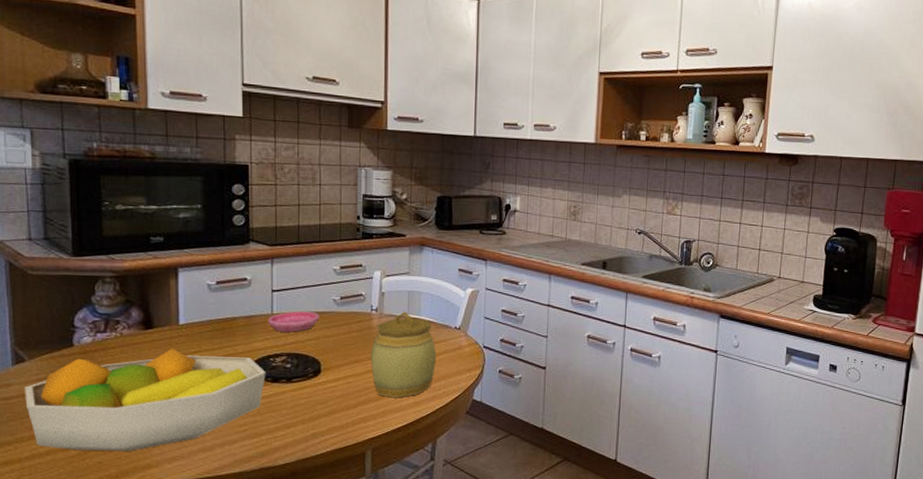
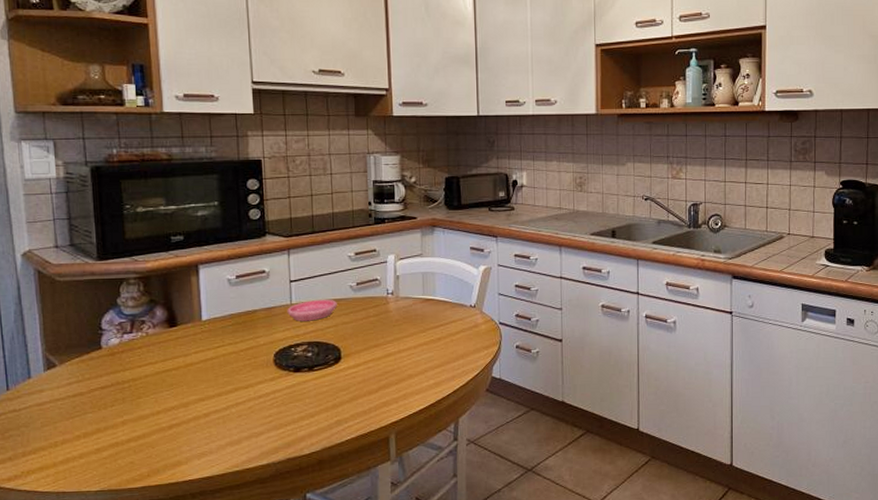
fruit bowl: present [25,348,266,451] -> none [57,344,288,452]
jar: present [370,311,436,398] -> none [388,293,453,380]

